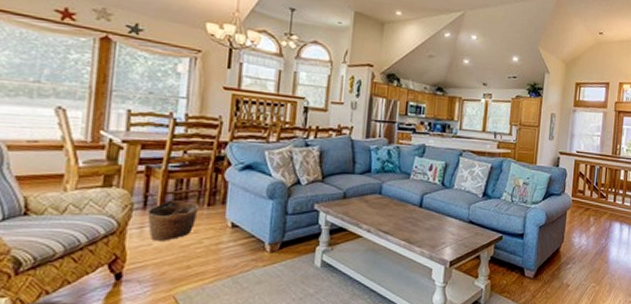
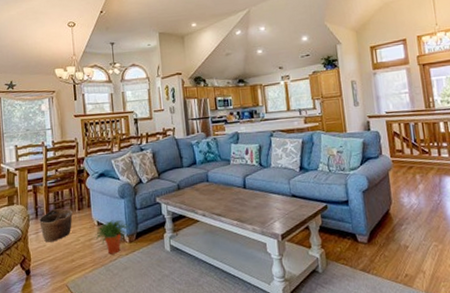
potted plant: none [223,223,274,264] -> present [94,220,130,254]

